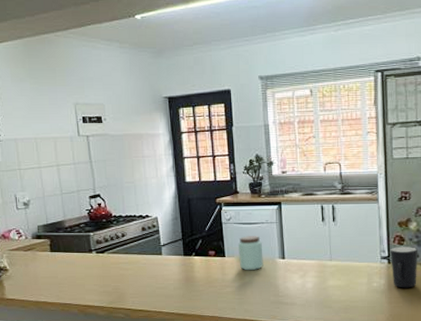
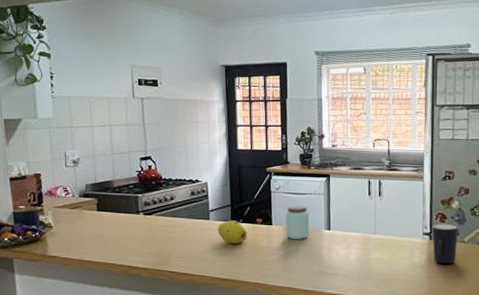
fruit: none [170,254,201,278] -> present [217,221,247,245]

